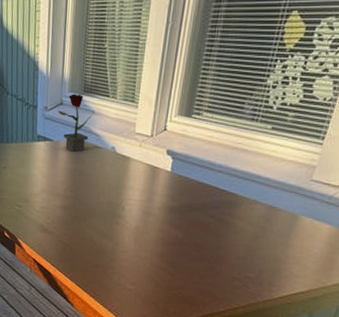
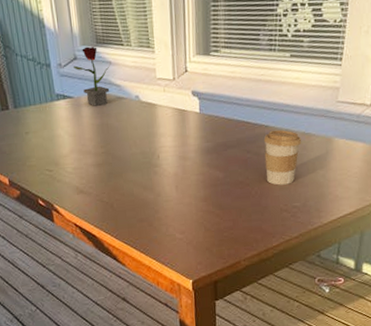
coffee cup: none [224,199,268,254] -> present [263,129,302,185]

